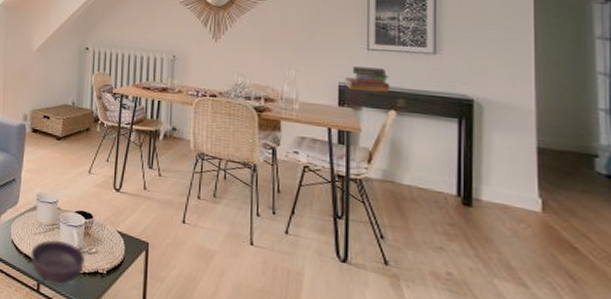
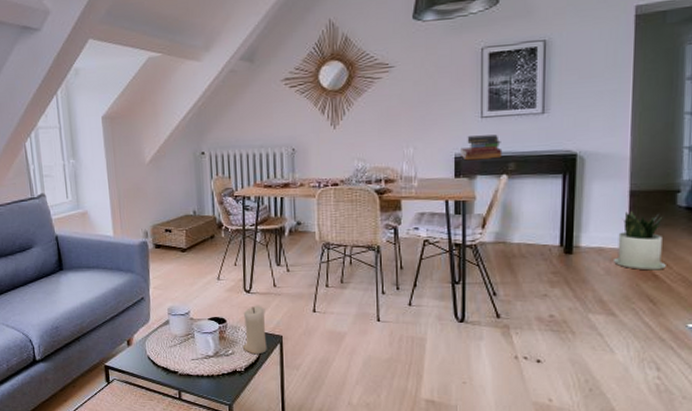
bowl: present [31,239,85,285] -> none [169,348,222,390]
candle: none [107,205,133,259] -> present [243,305,267,355]
planter: none [520,169,587,243] -> present [612,211,666,271]

